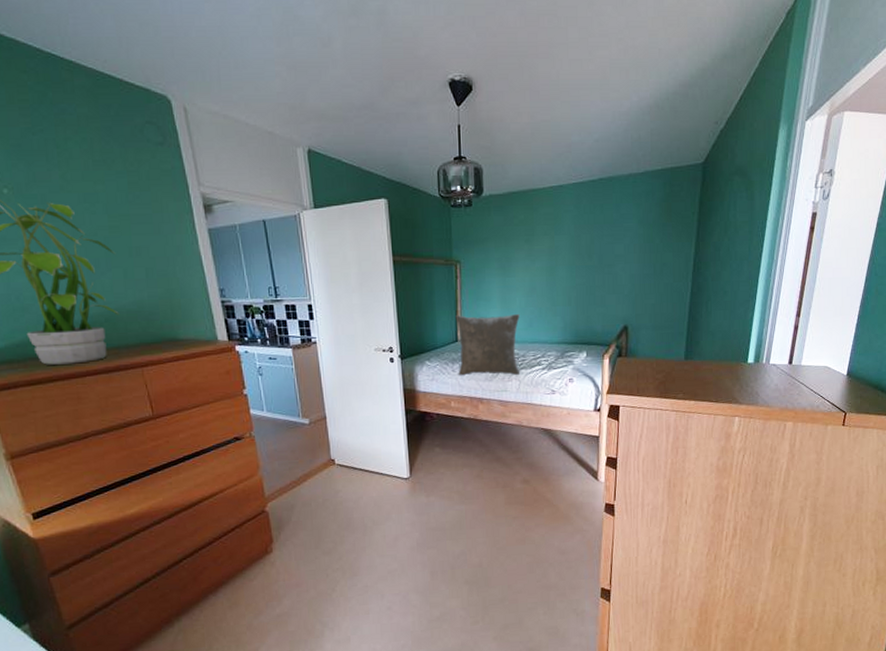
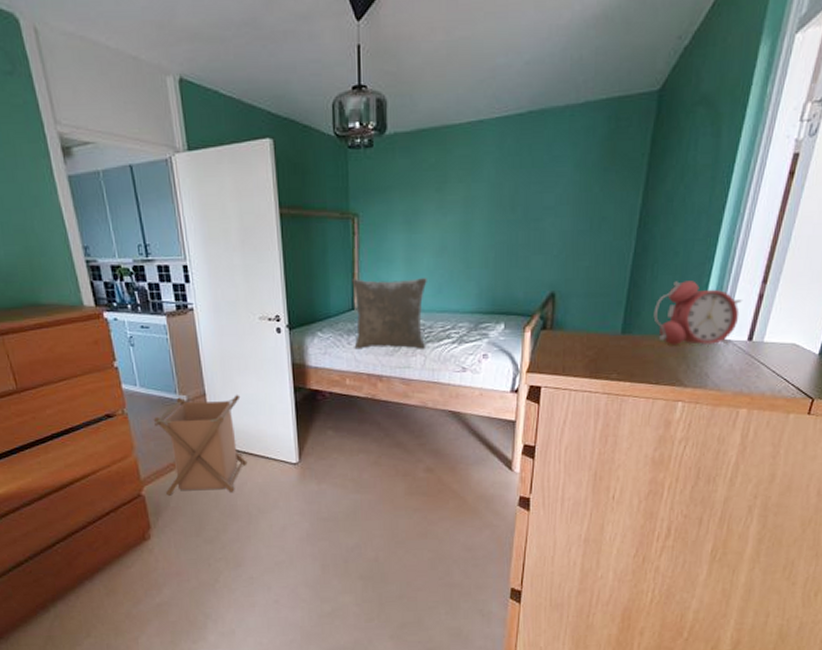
laundry basket: none [278,416,363,511] -> present [153,394,248,496]
alarm clock: none [710,315,782,369] -> present [653,281,743,346]

